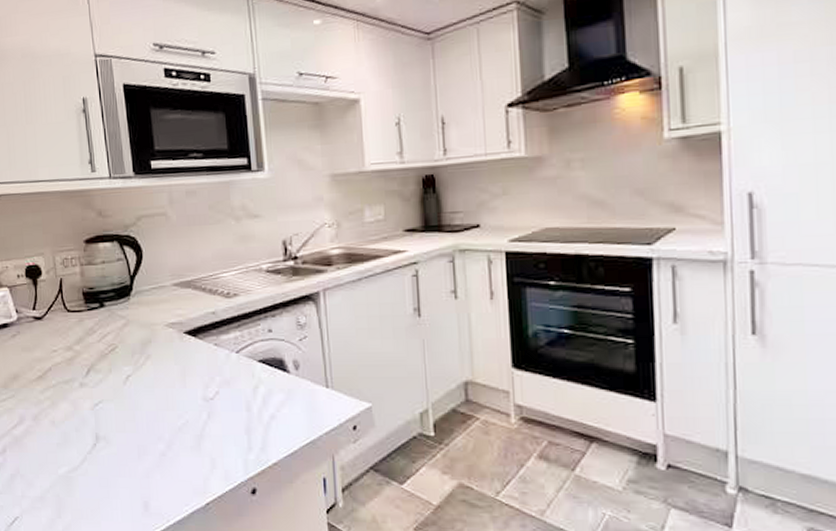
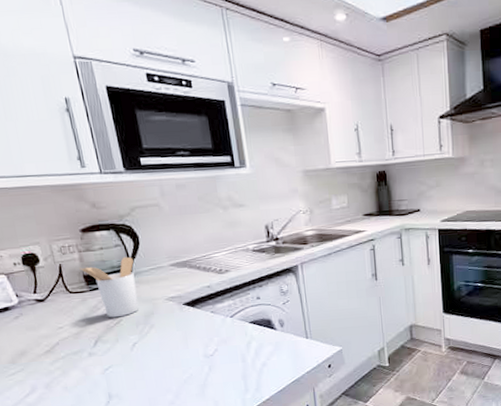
utensil holder: none [79,272,137,344] -> present [79,256,139,318]

